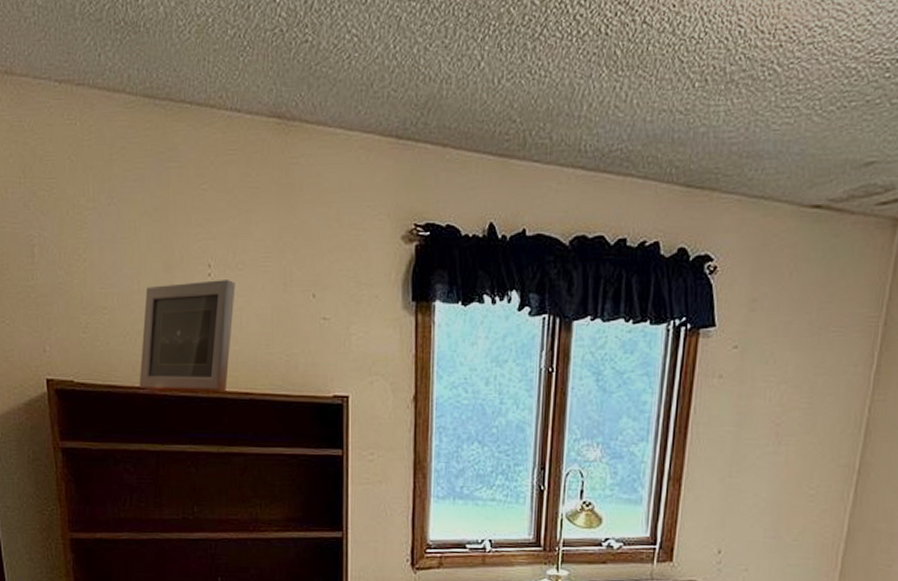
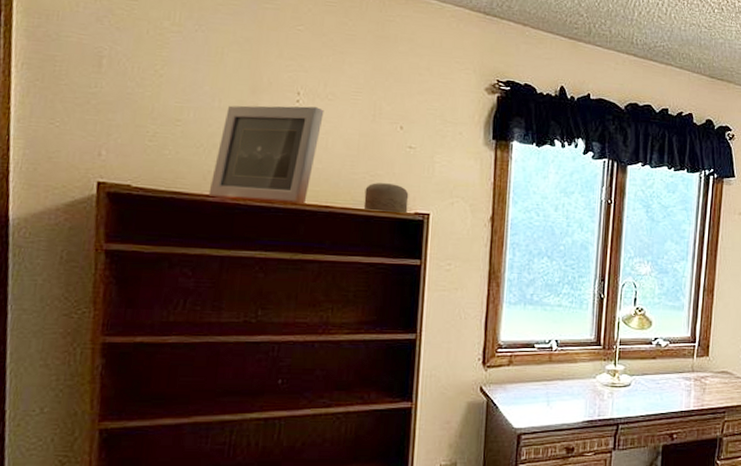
decorative box: none [282,363,326,397] -> present [363,183,409,214]

